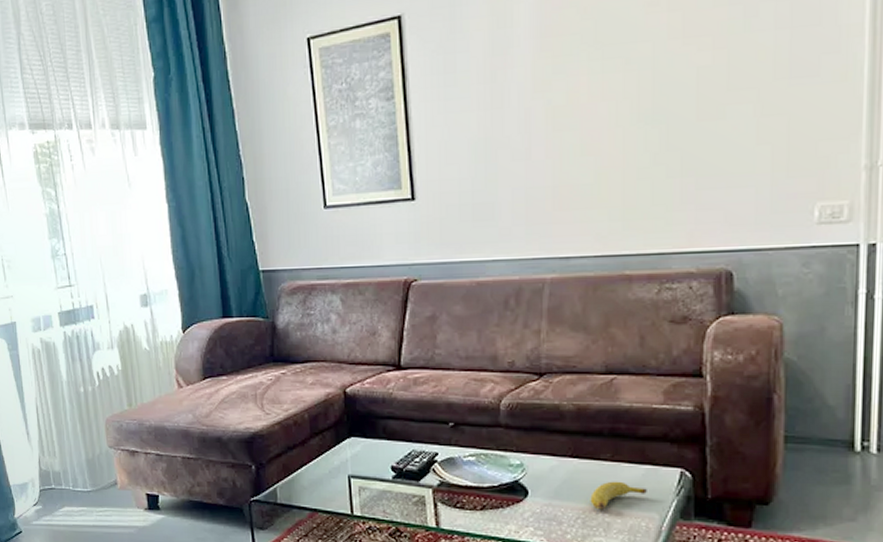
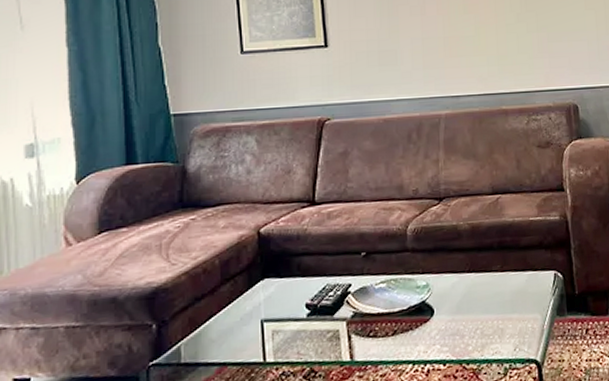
banana: present [590,481,647,510] -> none [486,289,530,318]

